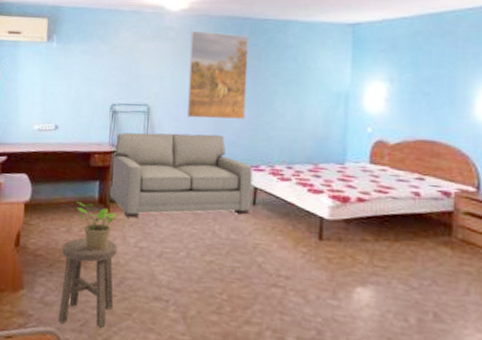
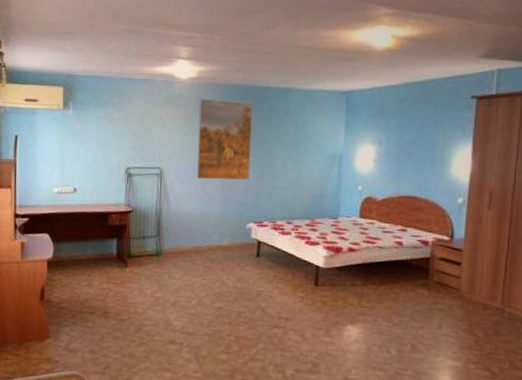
stool: present [58,237,118,328] -> none [82,290,135,369]
potted plant: present [76,201,116,251] -> none [96,257,133,302]
sofa: present [109,132,253,218] -> none [126,193,257,272]

